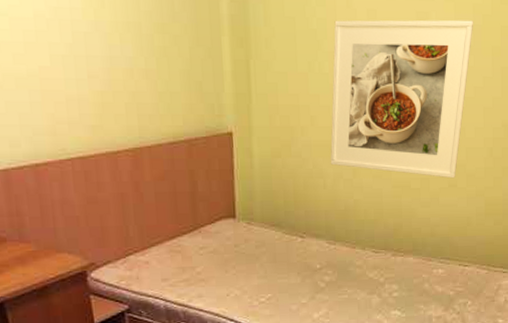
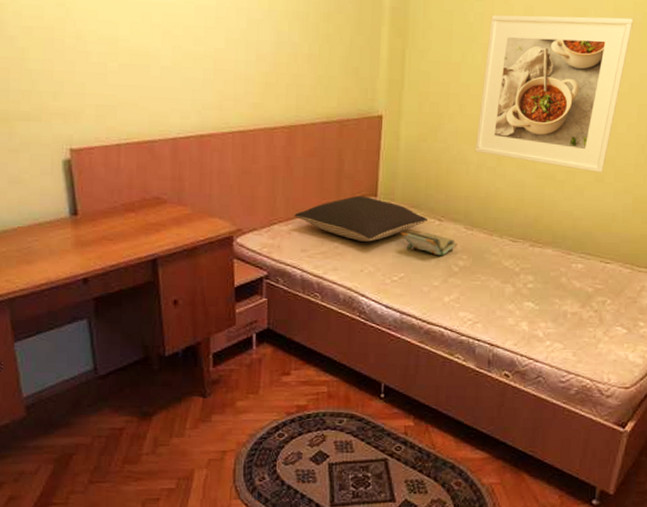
pillow: none [150,218,289,265] -> present [294,195,427,242]
book: none [263,250,322,273] -> present [400,231,458,256]

